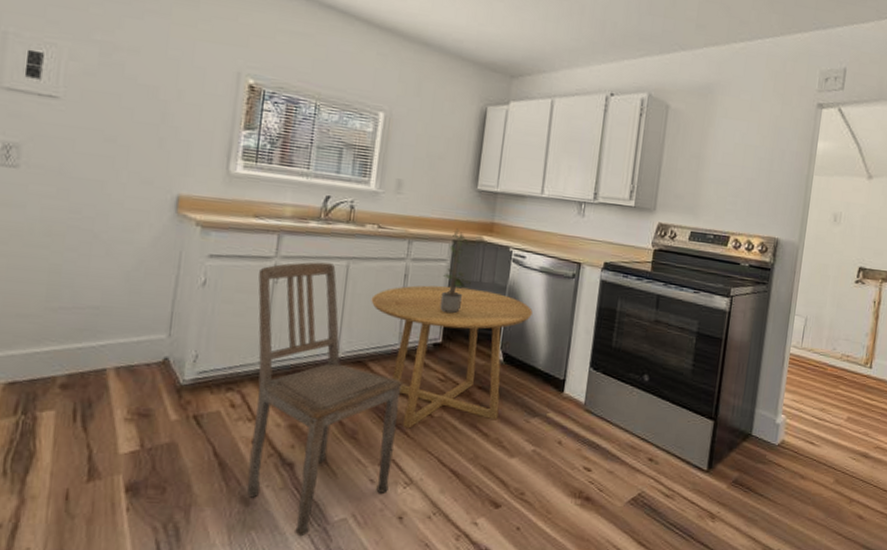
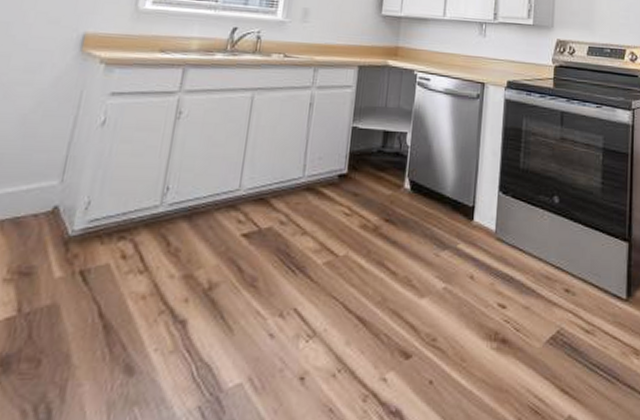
dining chair: present [247,262,404,537] -> none [133,95,308,410]
round table: present [371,285,533,429] -> none [275,113,439,271]
potted plant: present [440,228,471,314] -> none [345,54,376,142]

